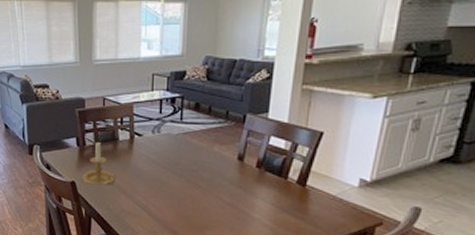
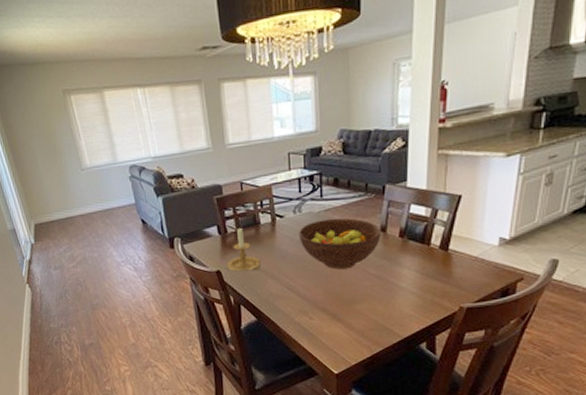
fruit bowl: none [156,142,239,194] -> present [299,218,382,270]

